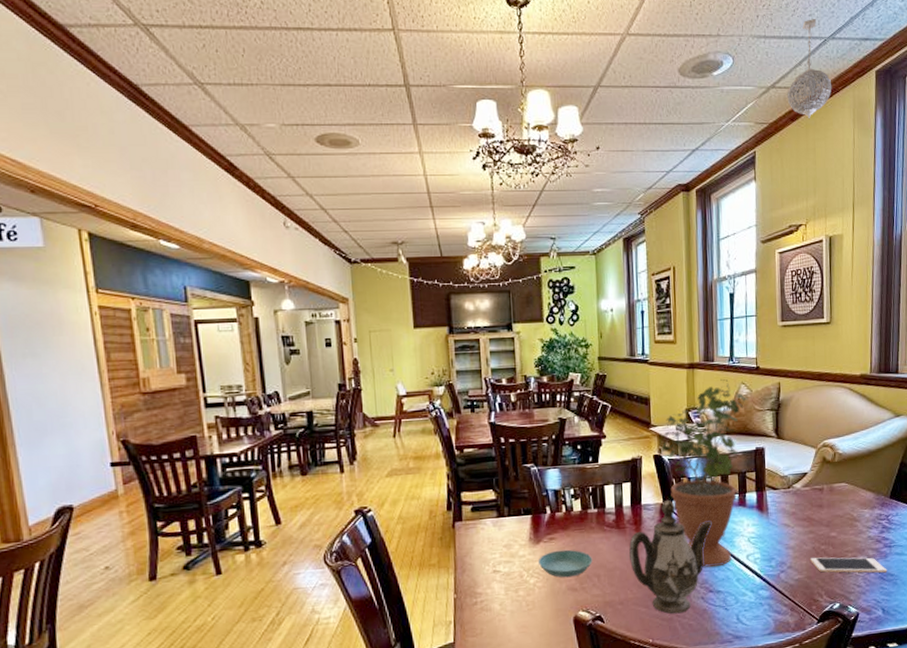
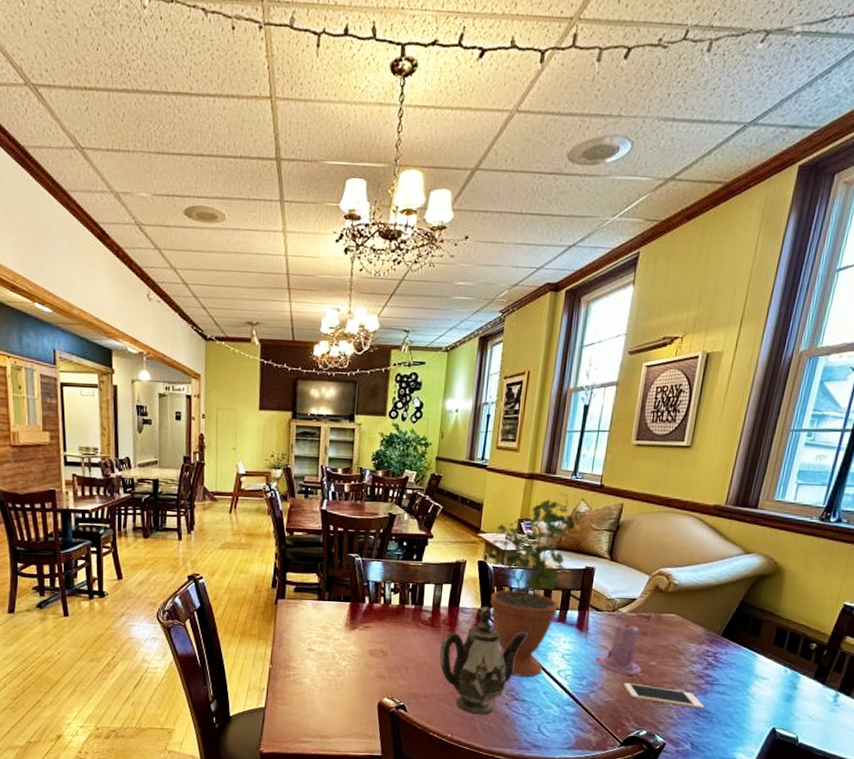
saucer: present [537,549,593,578] -> none [351,639,404,666]
candle: none [779,494,825,550] -> present [595,619,642,676]
pendant light: present [787,19,832,119] -> none [686,100,743,219]

